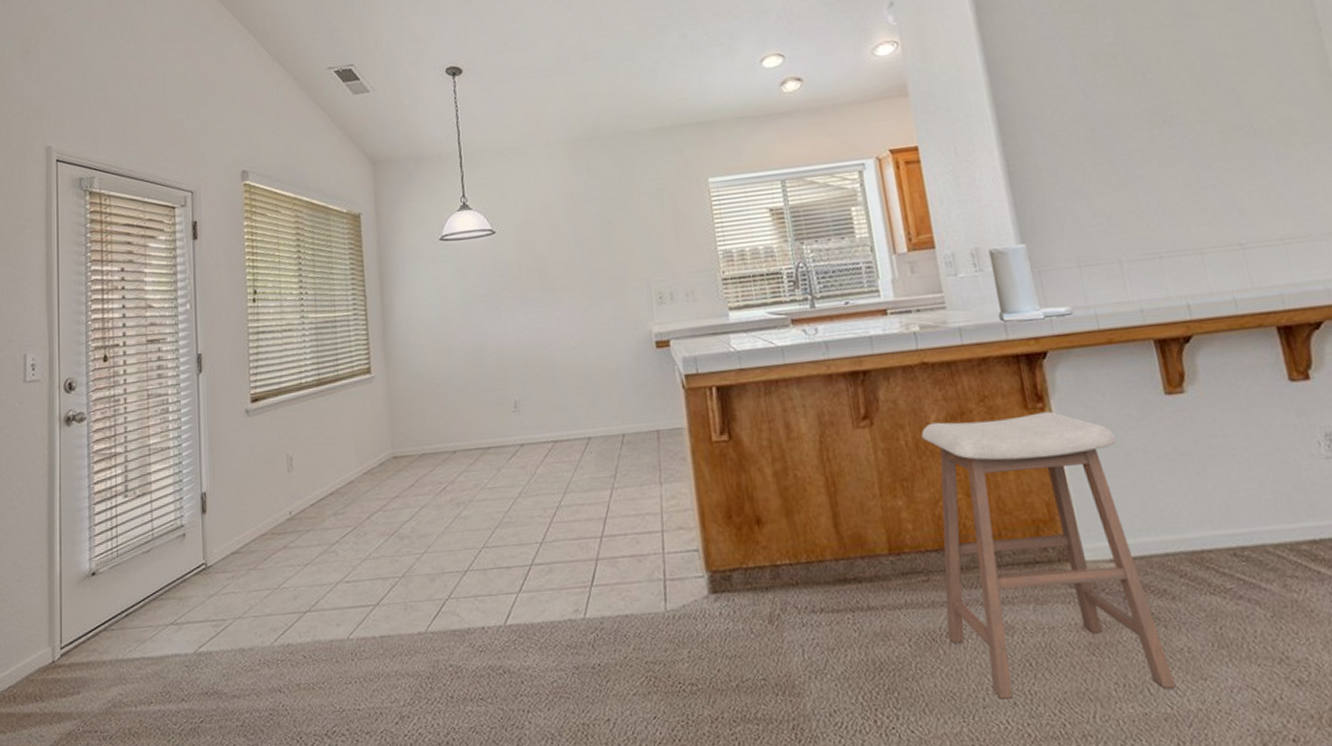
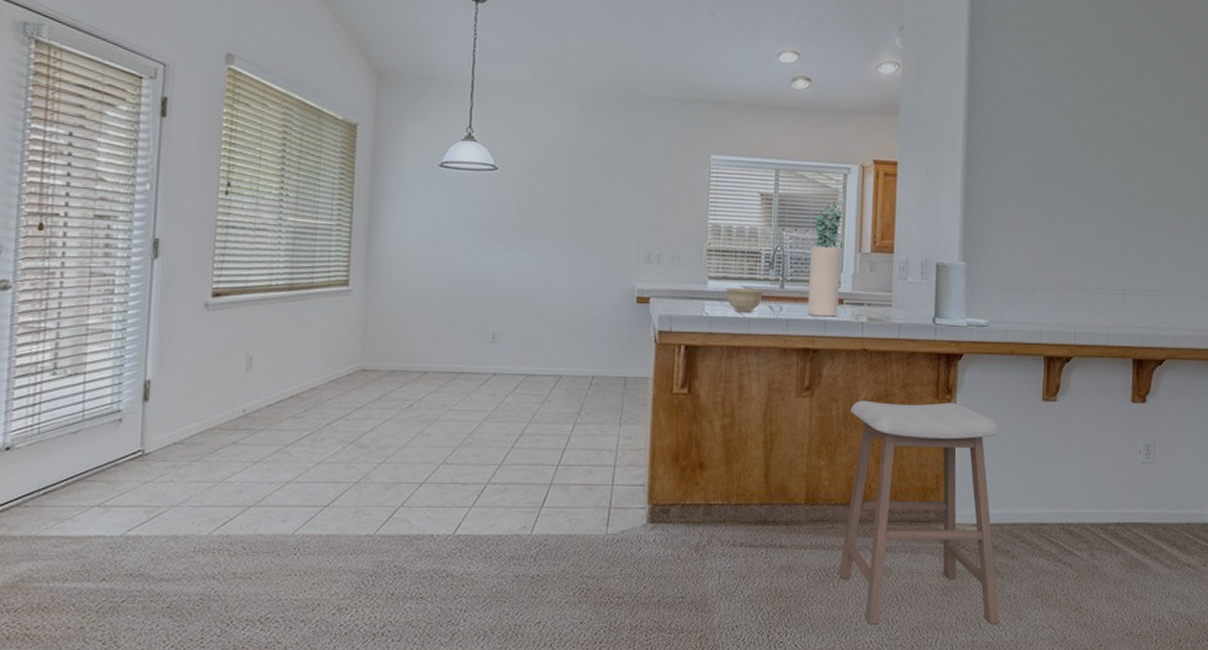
bowl: none [749,312,793,342] -> present [725,288,764,313]
vase: none [836,200,883,334] -> present [807,199,842,317]

